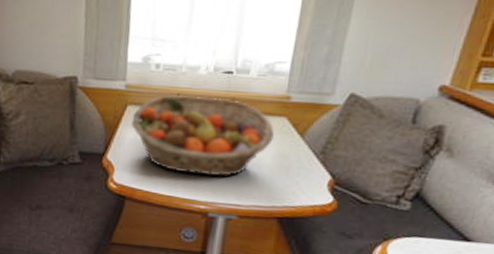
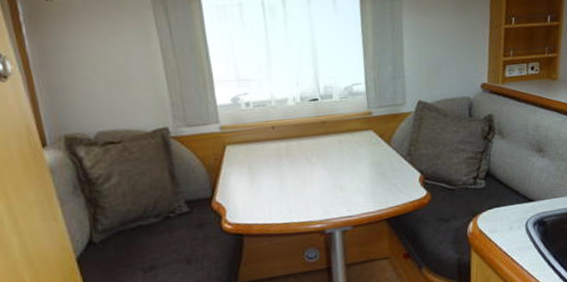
fruit basket: present [130,95,275,176] -> none [232,123,367,200]

